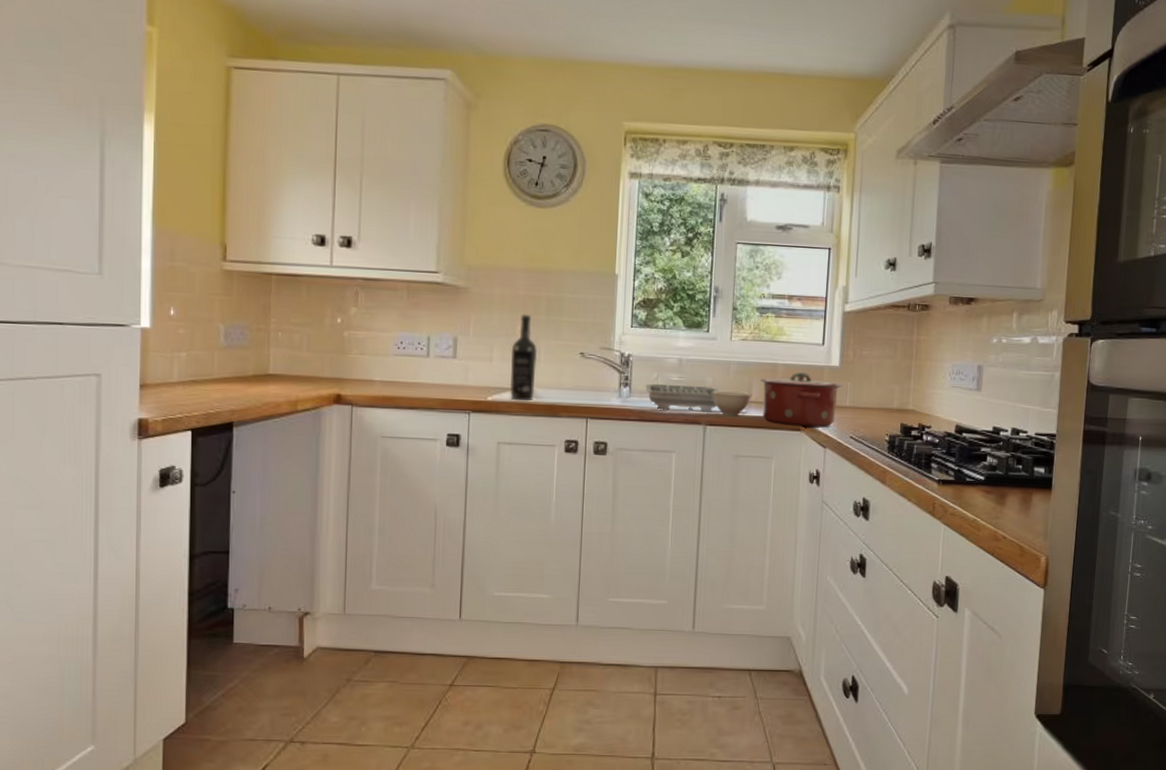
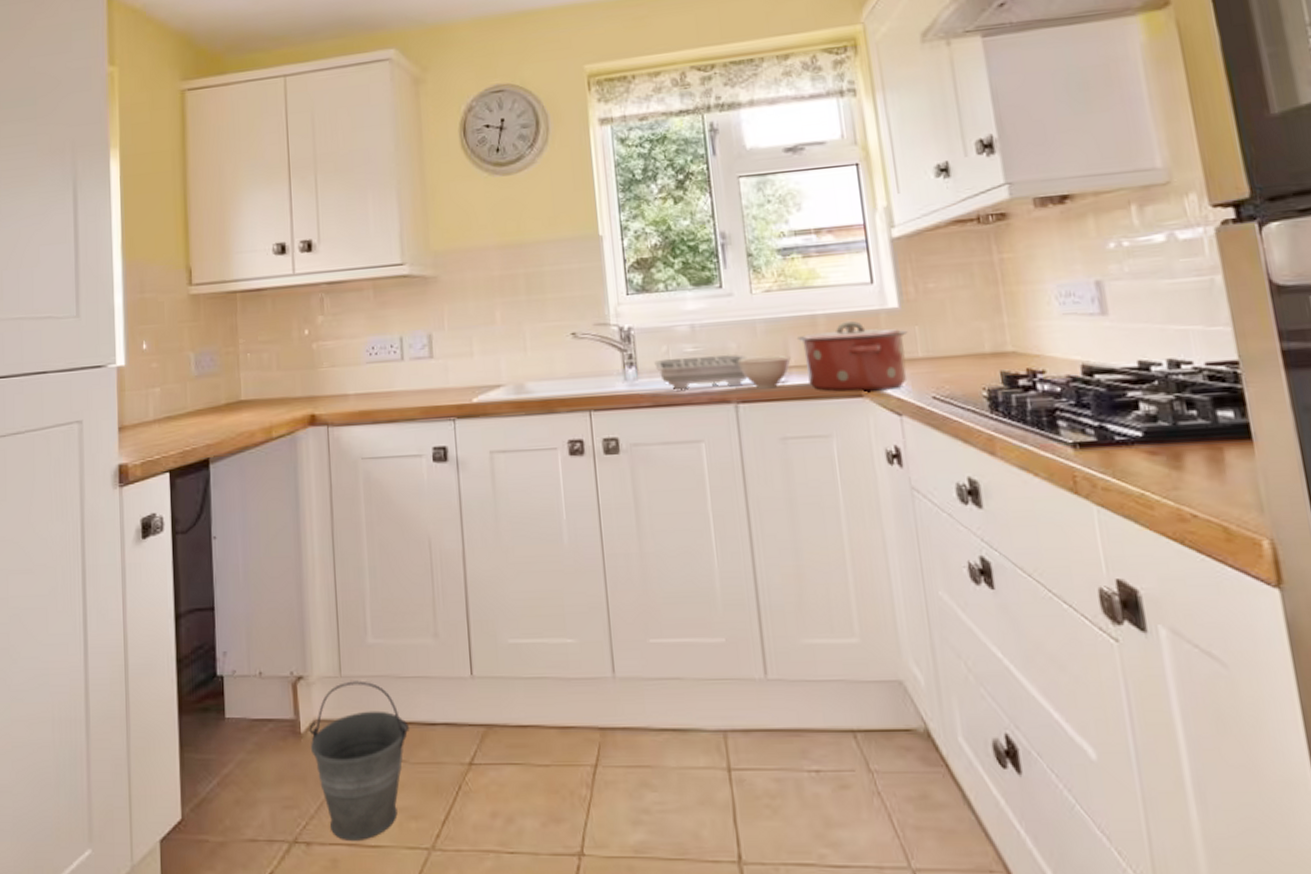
bucket: none [311,618,401,741] -> present [309,680,409,840]
wine bottle: present [509,314,538,401] -> none [492,297,526,400]

